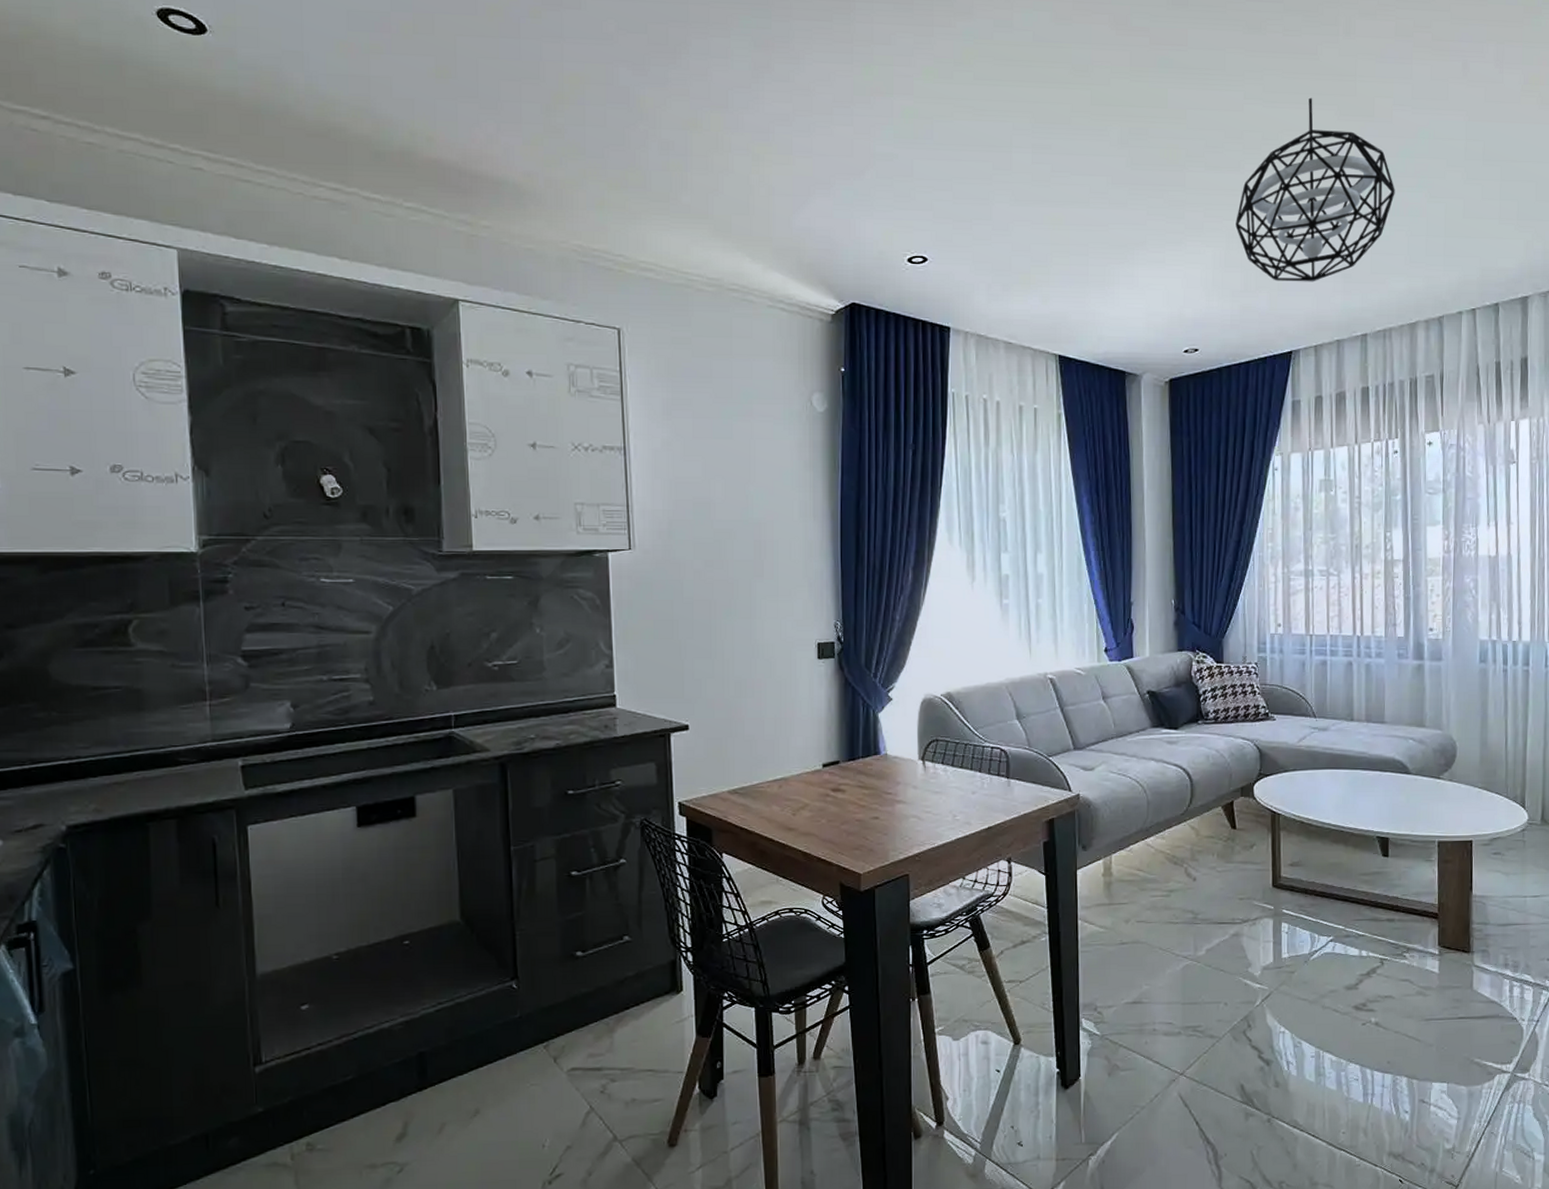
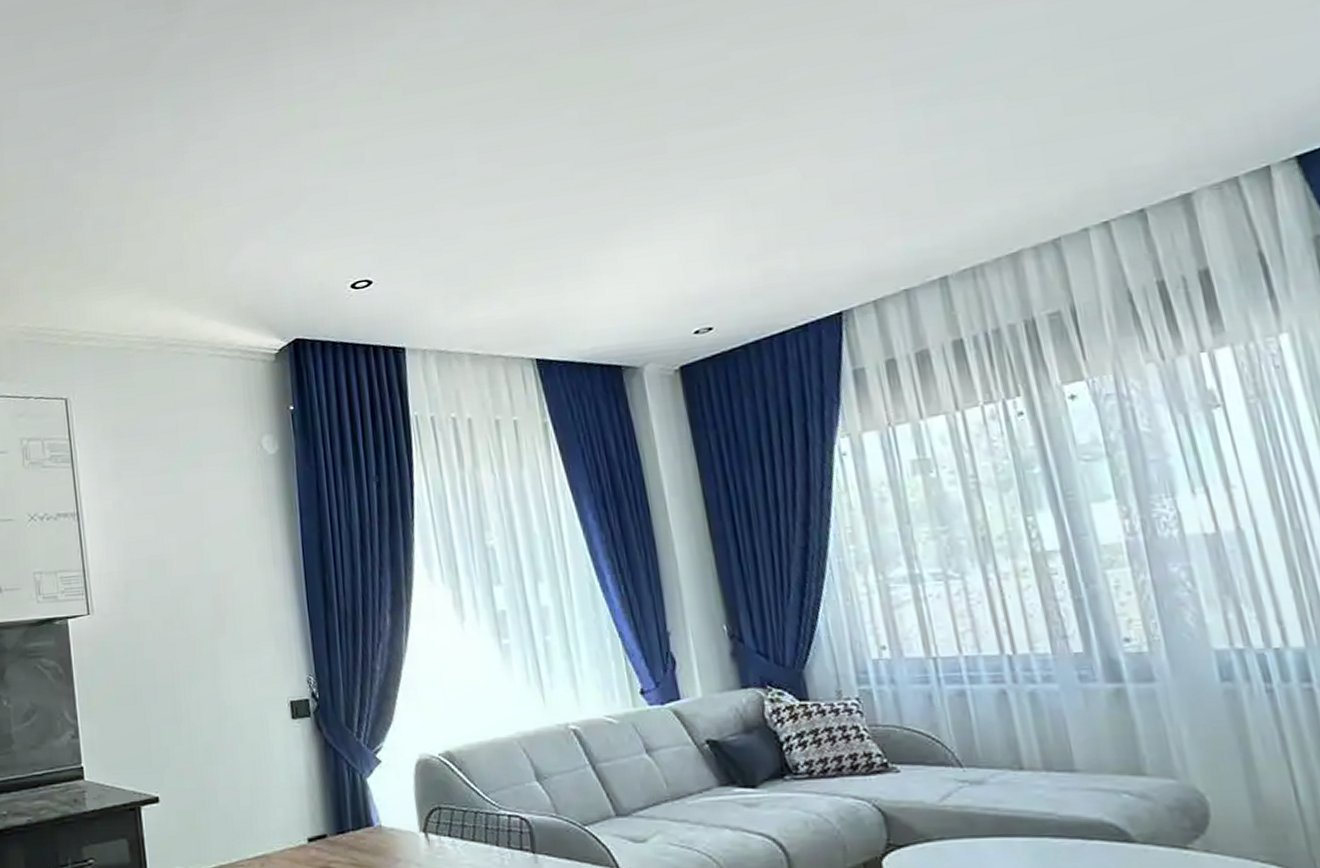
pendant light: present [1235,97,1395,282] -> none [738,25,957,236]

